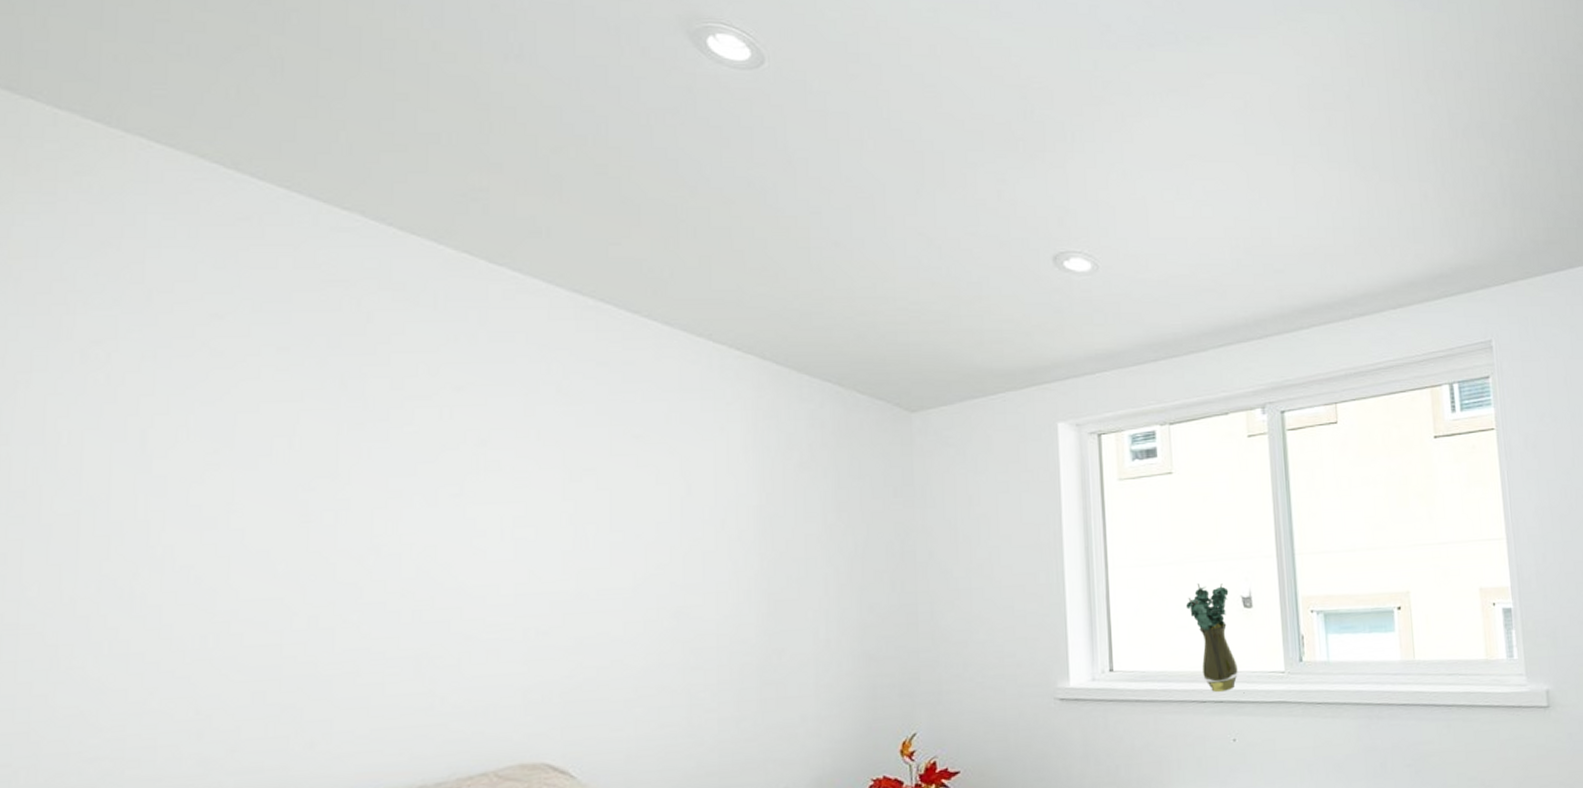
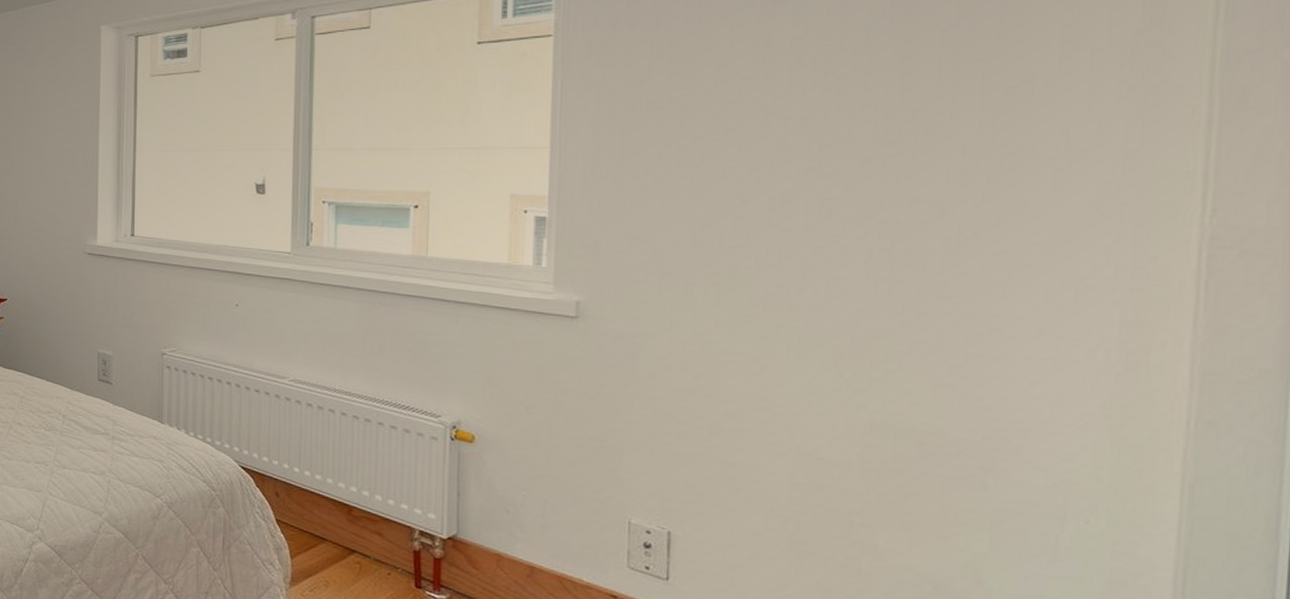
vase: present [1185,583,1238,693] -> none [202,169,246,264]

